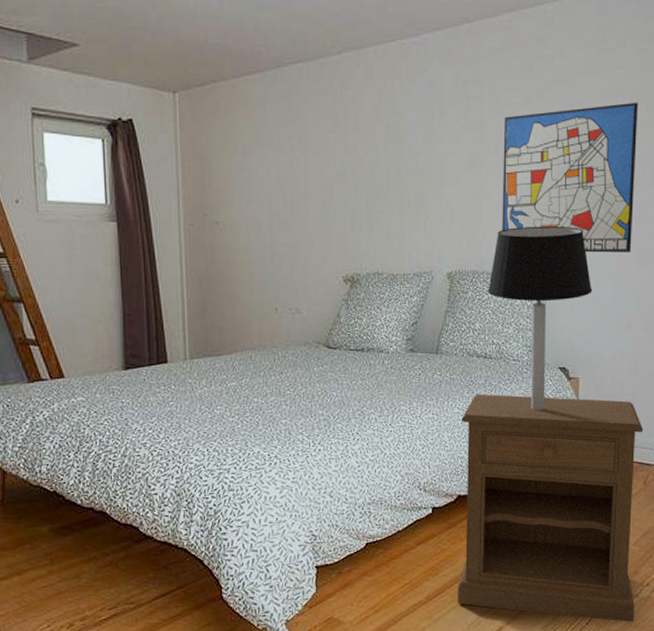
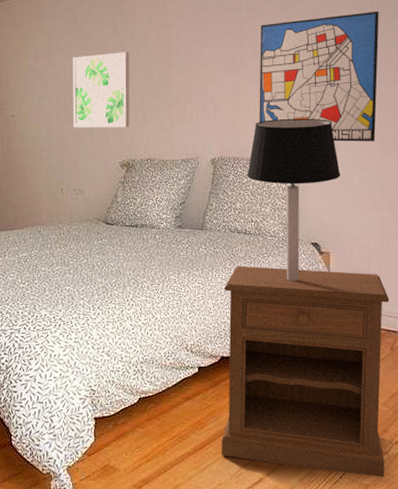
wall art: none [287,147,354,237] -> present [73,52,130,128]

